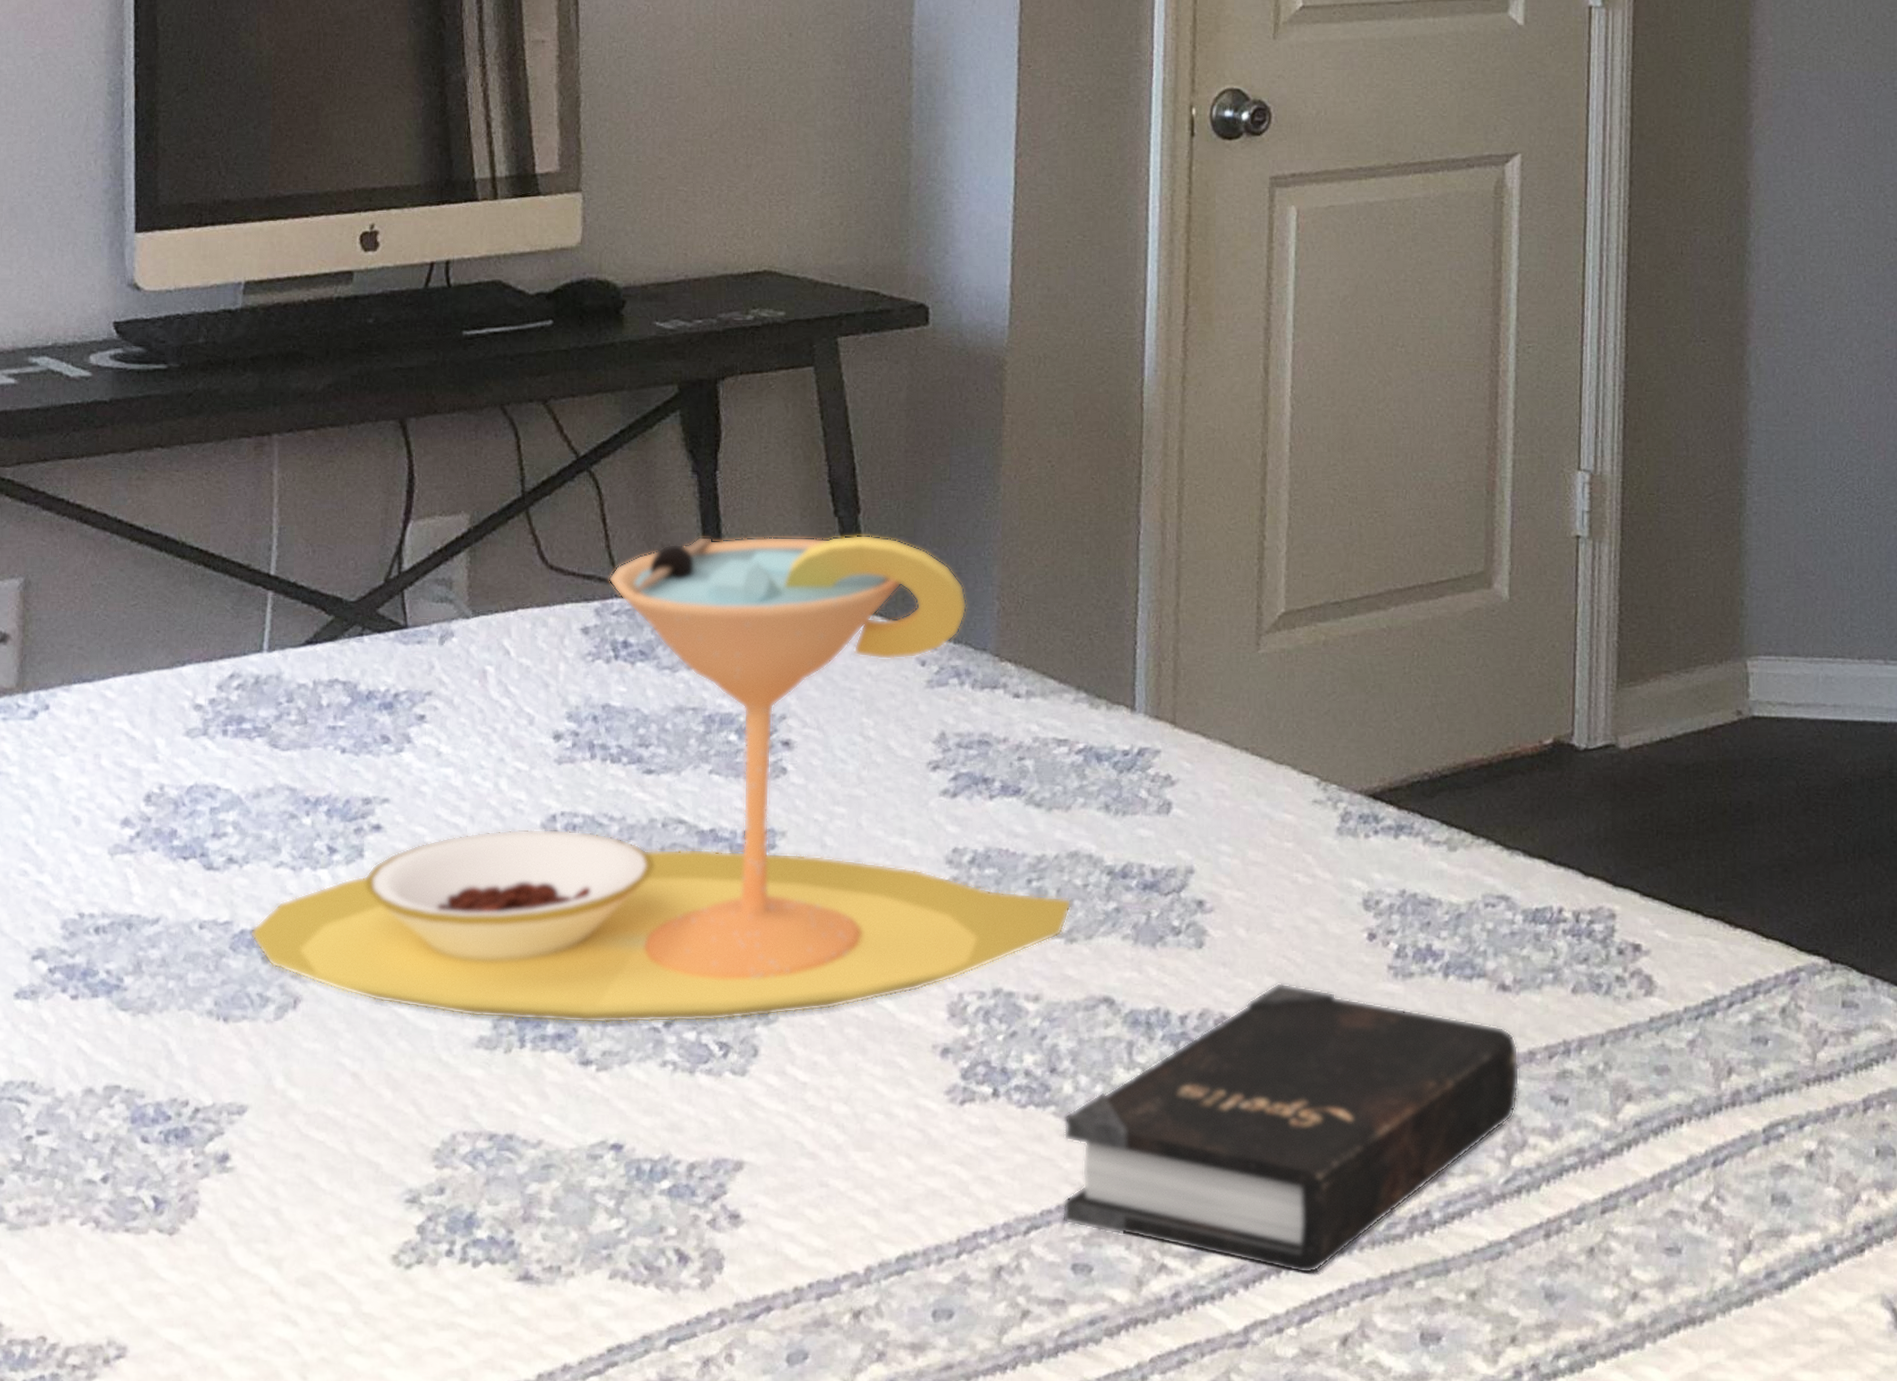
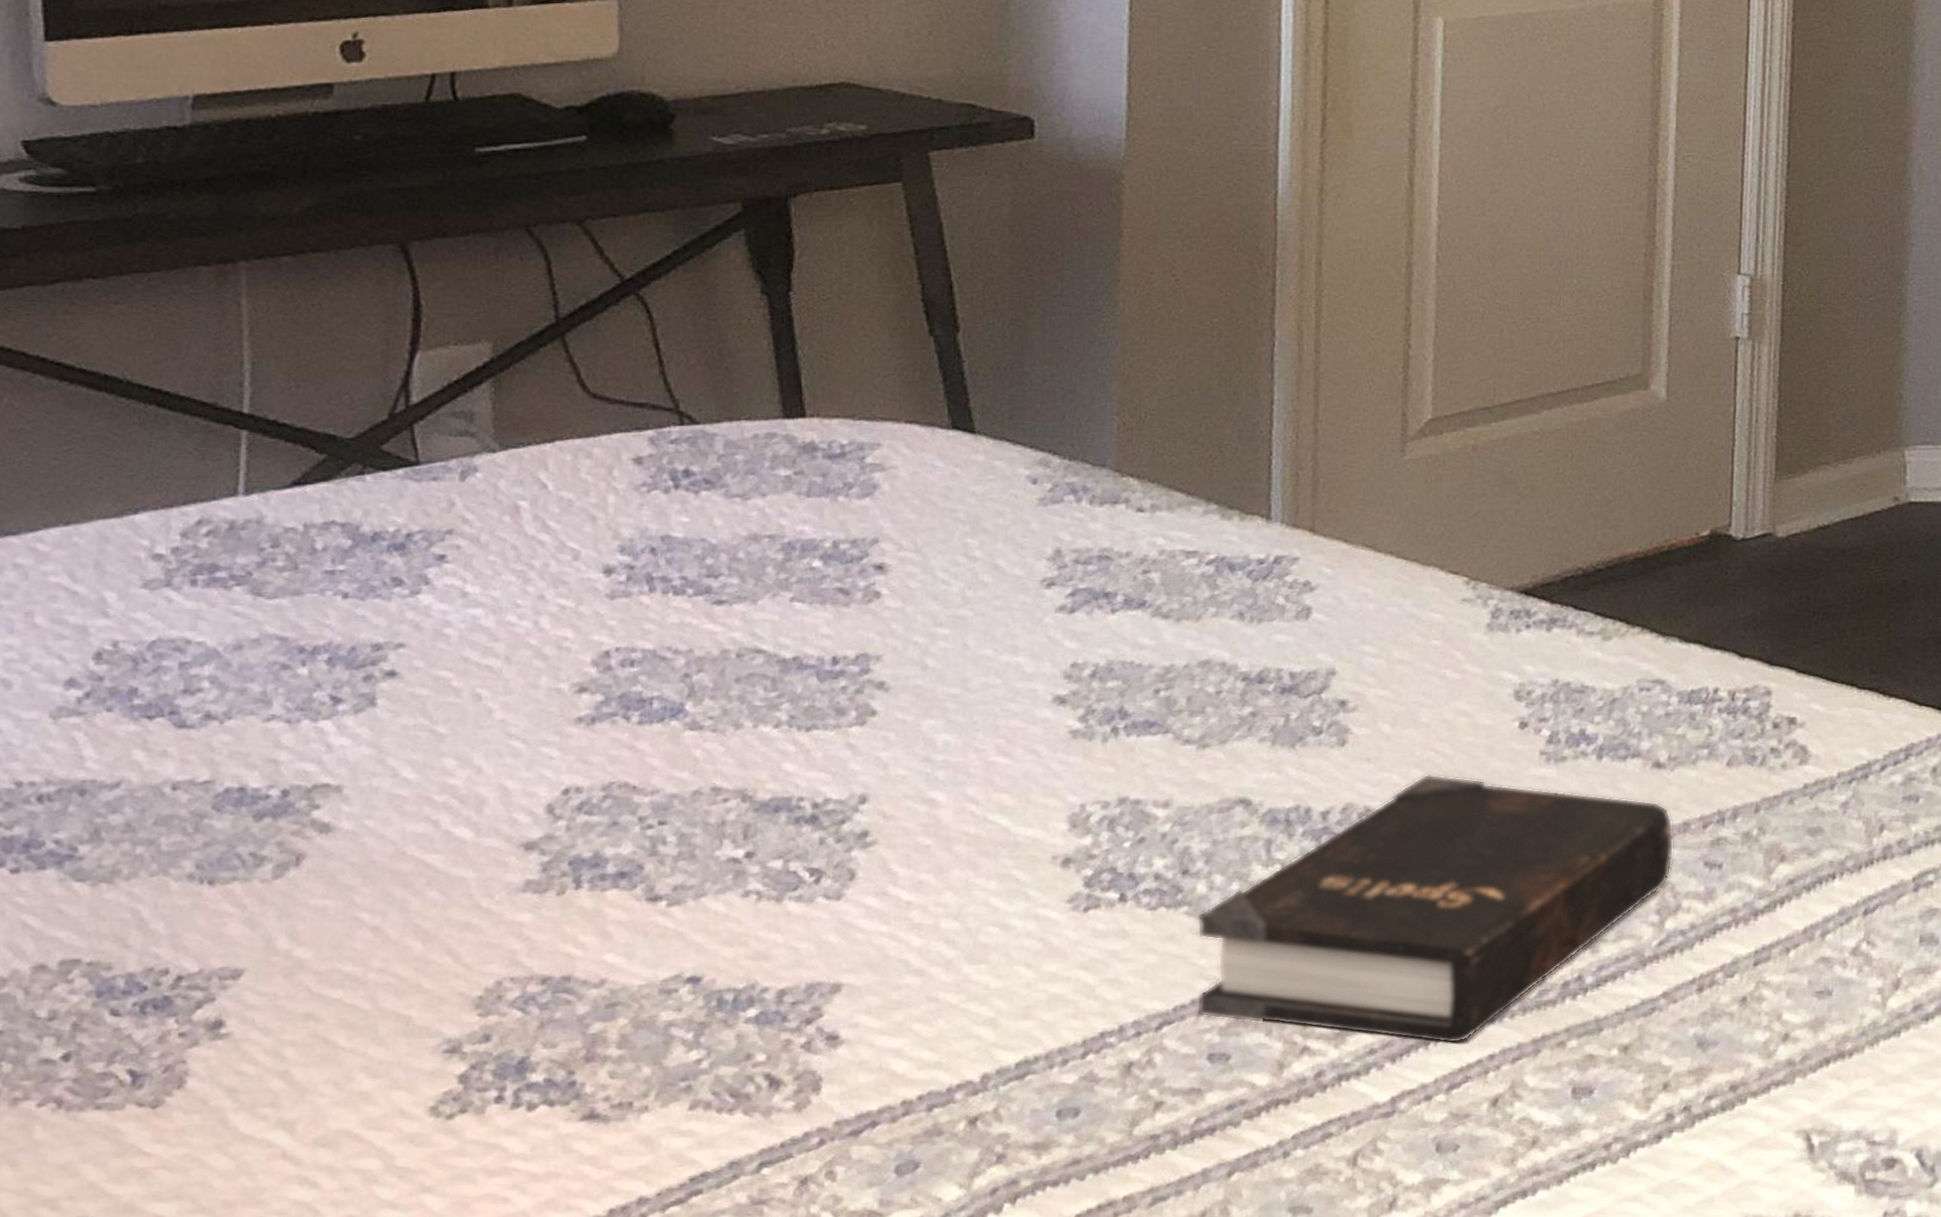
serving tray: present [251,534,1072,1024] -> none [239,353,1204,862]

